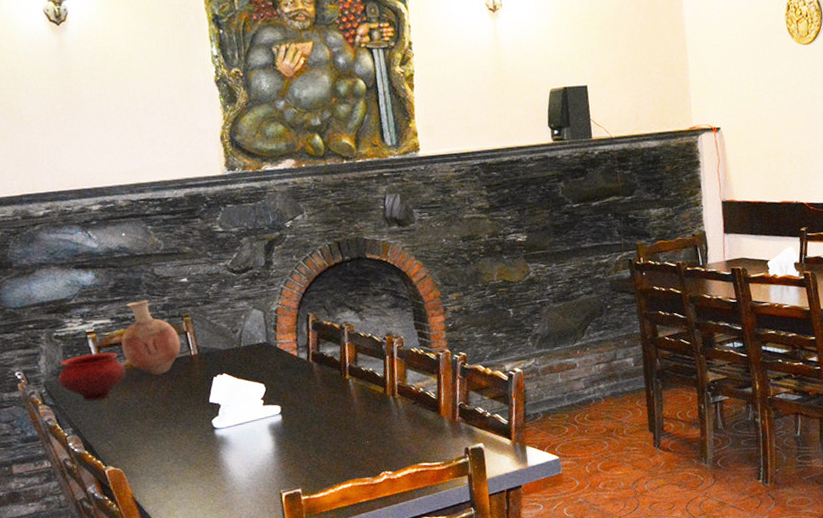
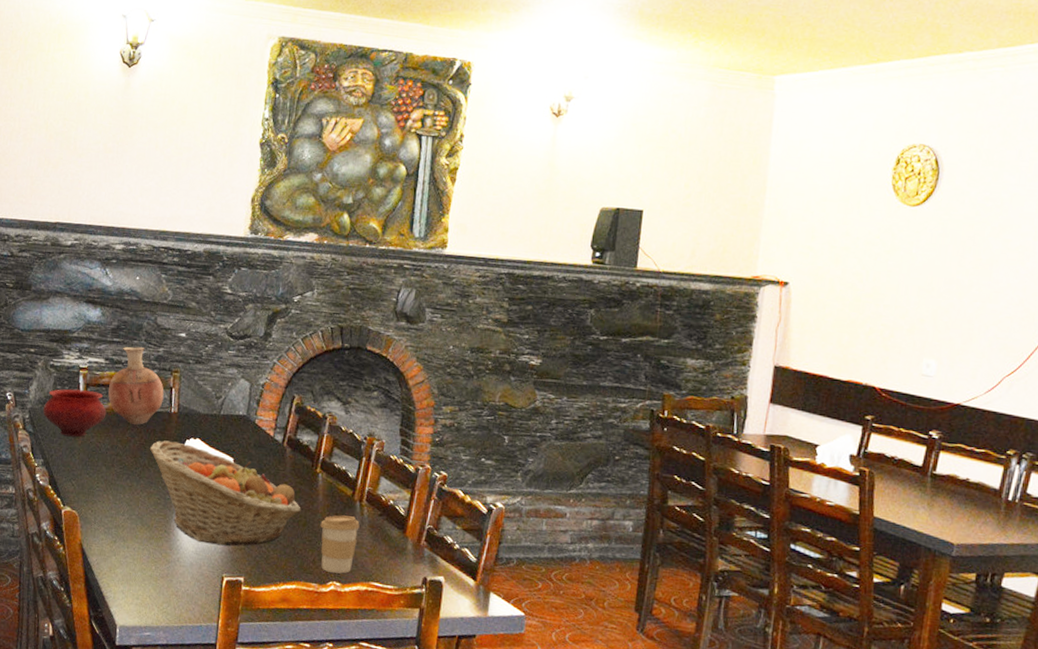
fruit basket: none [178,381,340,468] -> present [149,440,301,546]
coffee cup: none [361,410,399,465] -> present [320,515,360,574]

